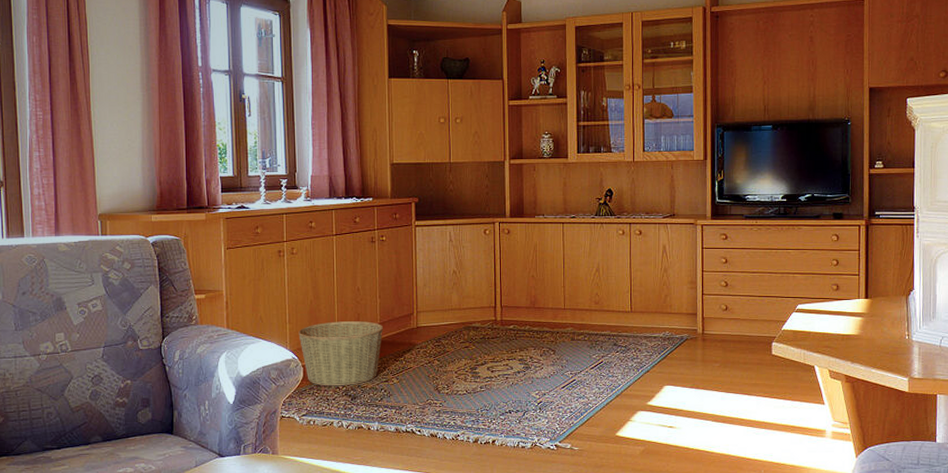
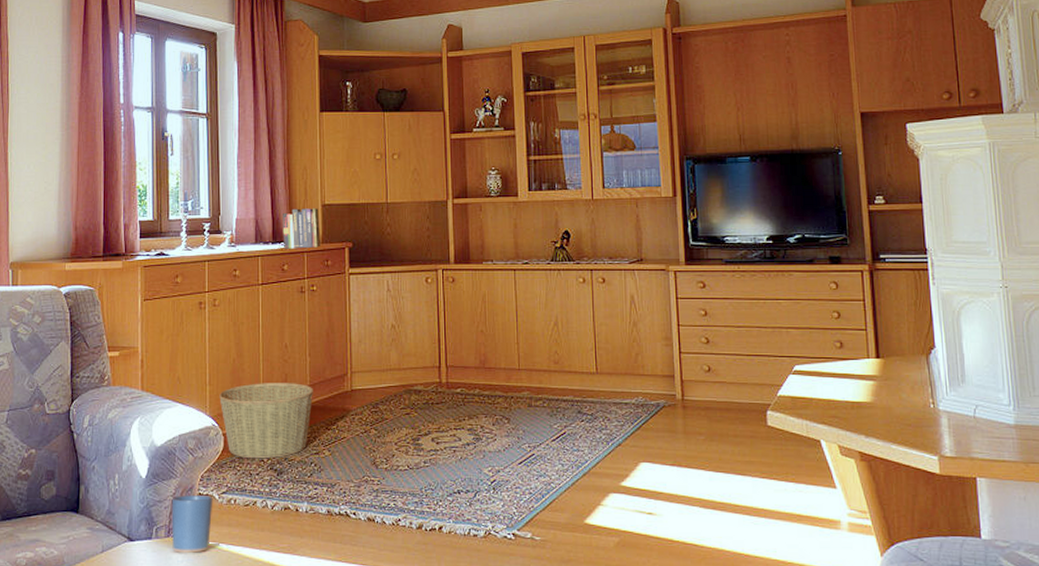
mug: none [257,417,295,466] -> present [171,494,213,553]
books: none [354,167,389,203] -> present [283,208,320,249]

